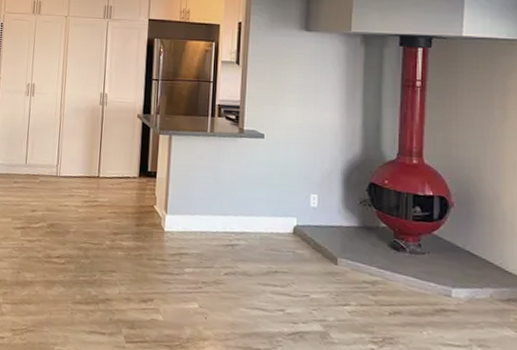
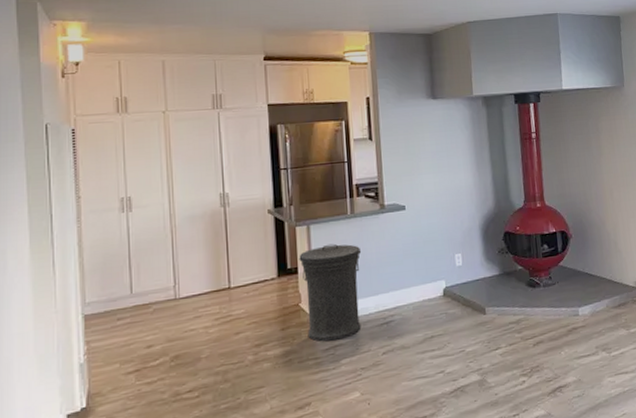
trash can: none [158,156,216,249] -> present [299,243,362,342]

